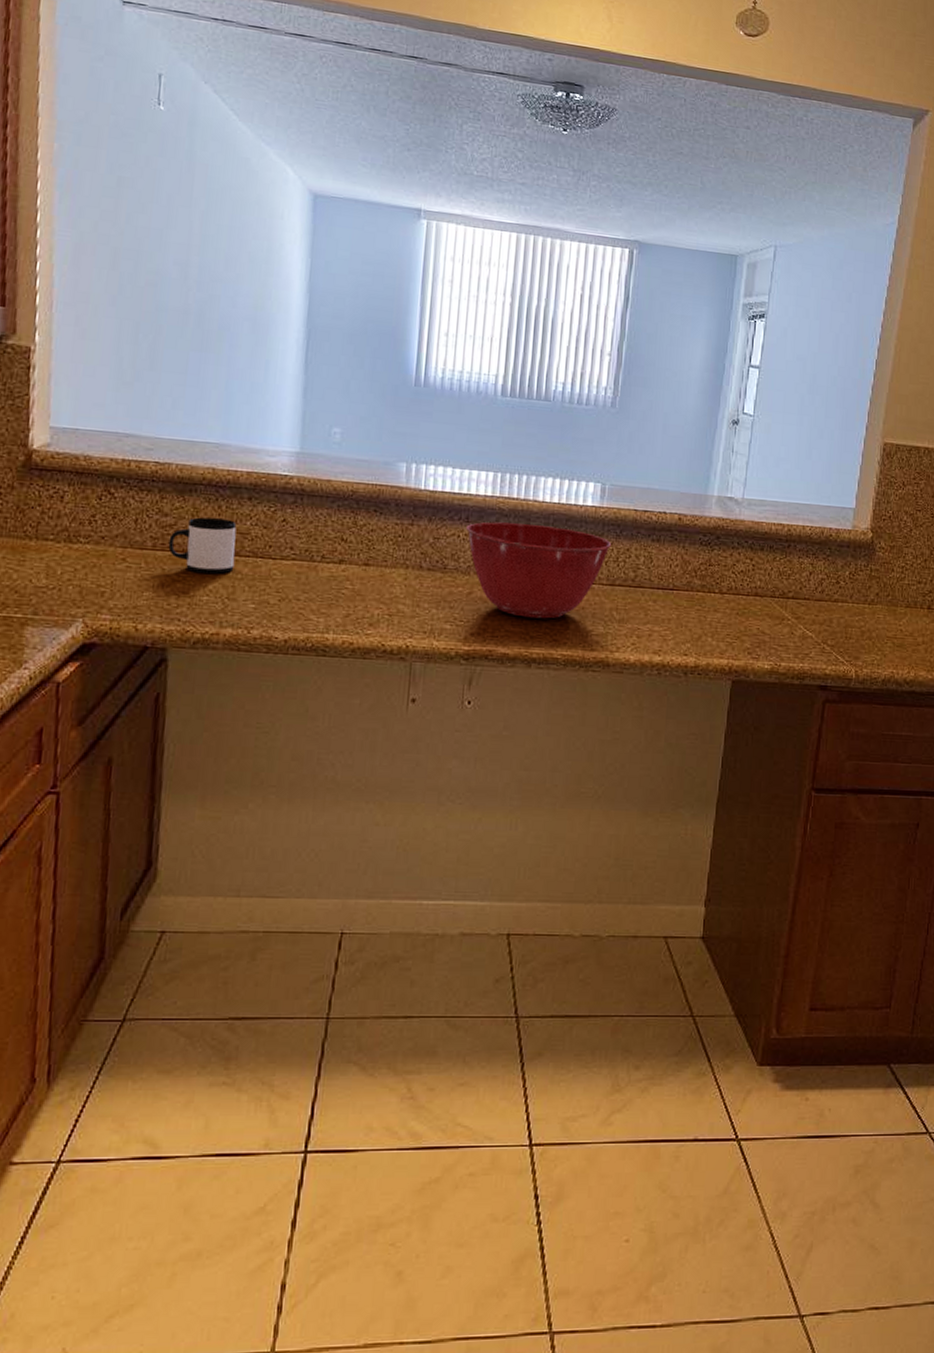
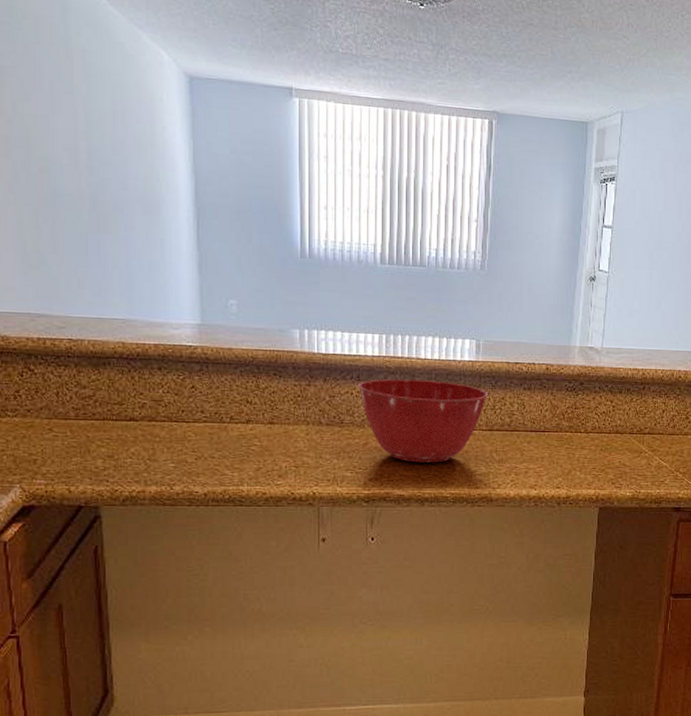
mug: present [168,517,237,574] -> none [90,388,152,438]

